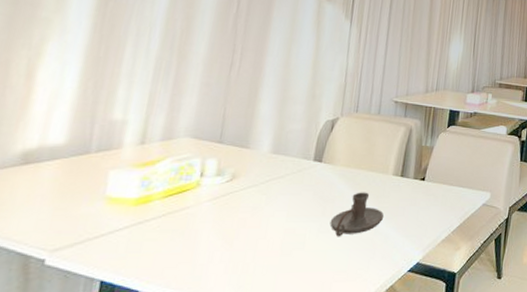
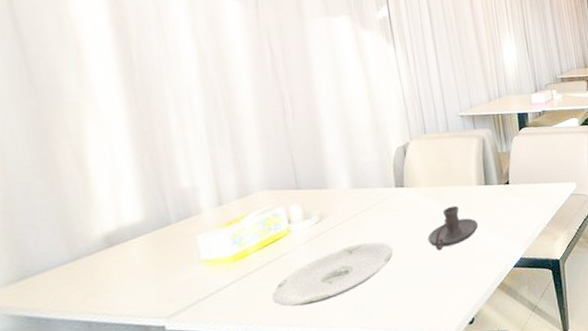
plate: none [159,213,294,268] -> present [272,242,394,307]

